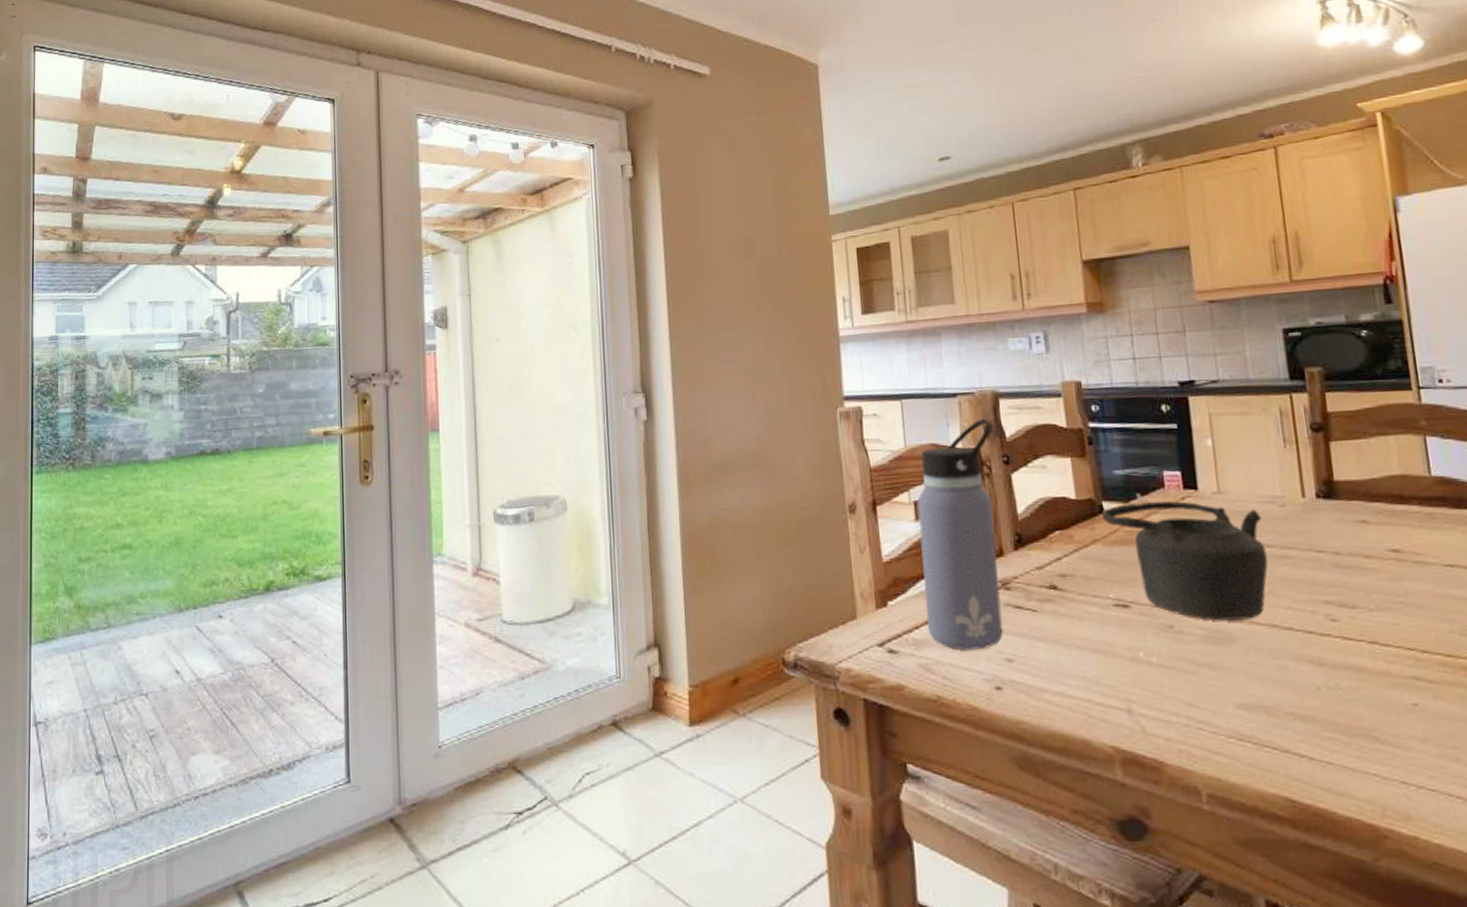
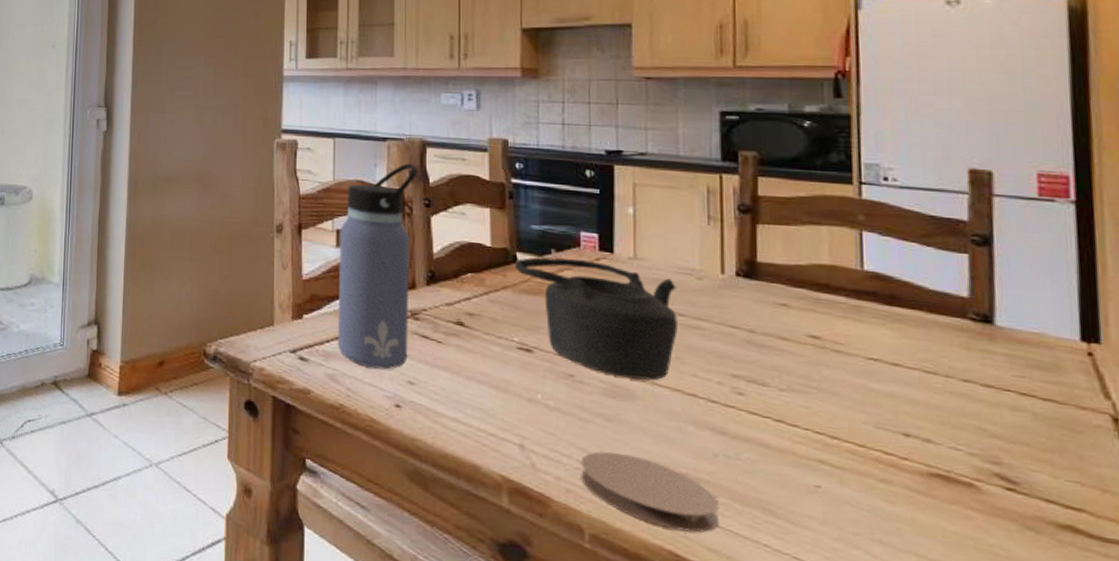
coaster: none [1189,701,1330,774] -> present [581,451,720,533]

